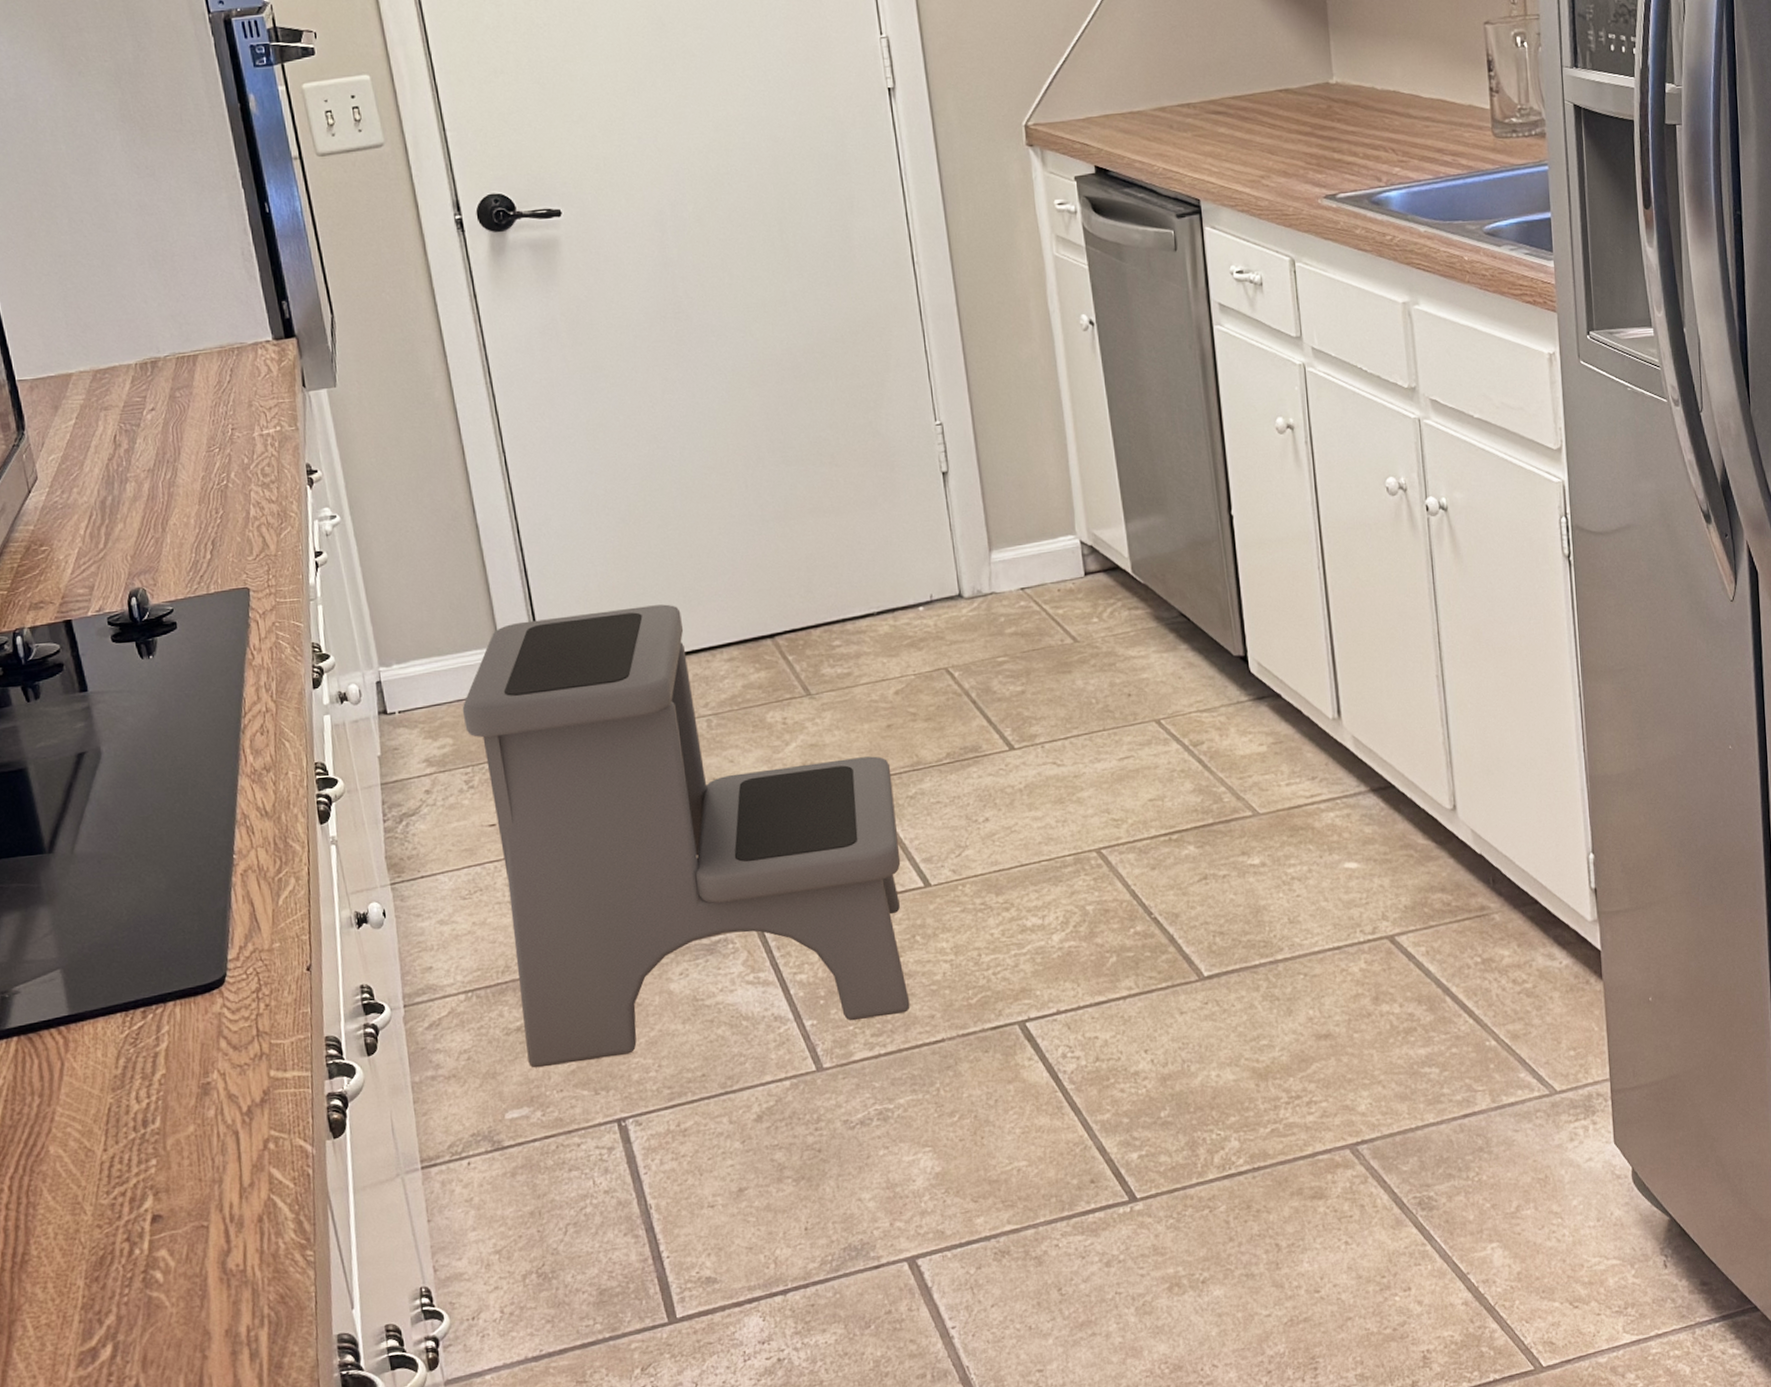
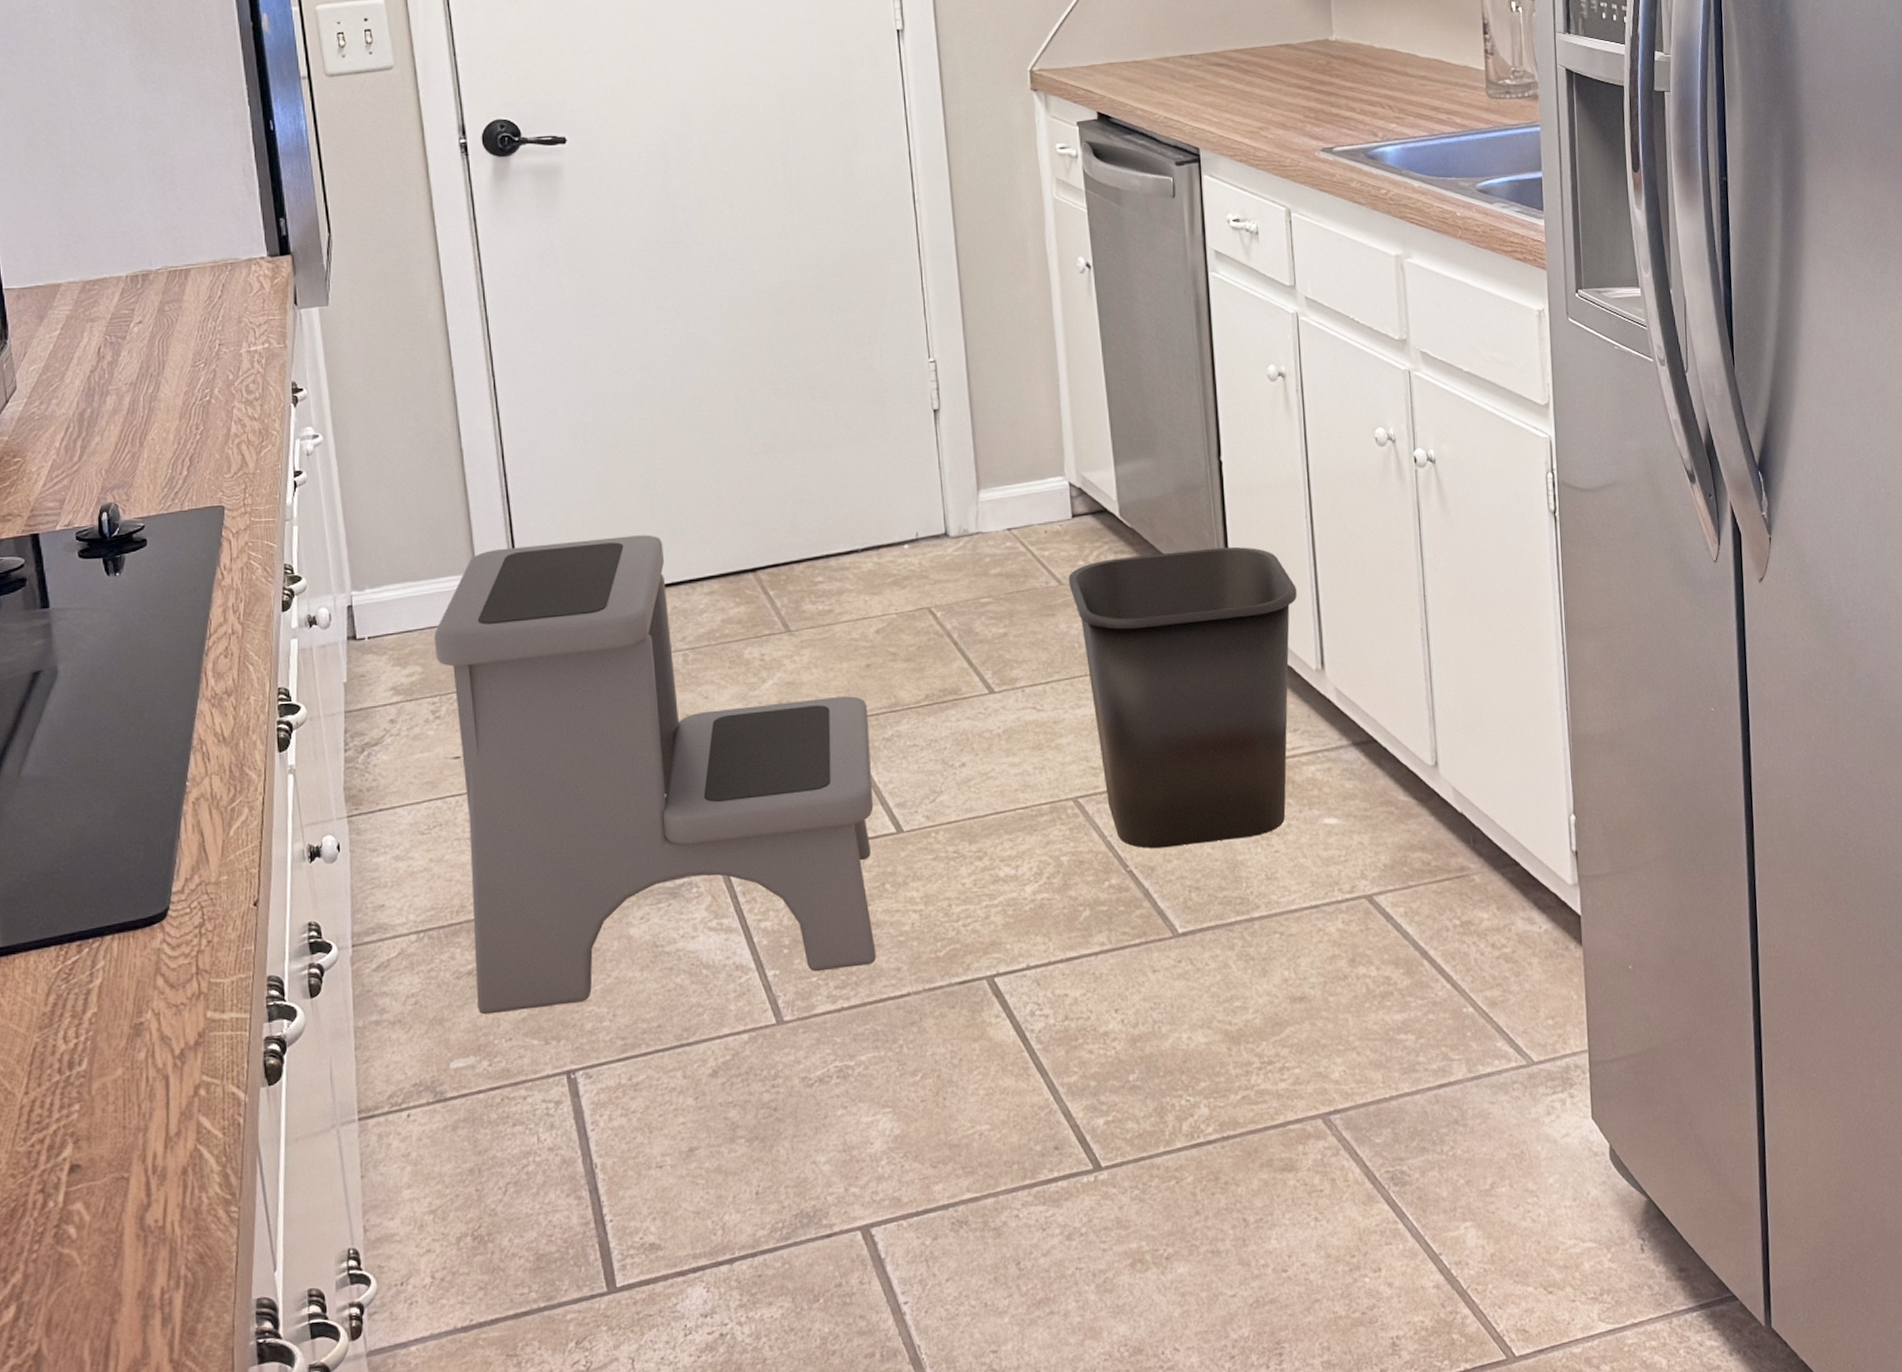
waste bin: none [1083,599,1312,896] -> present [1068,546,1297,849]

